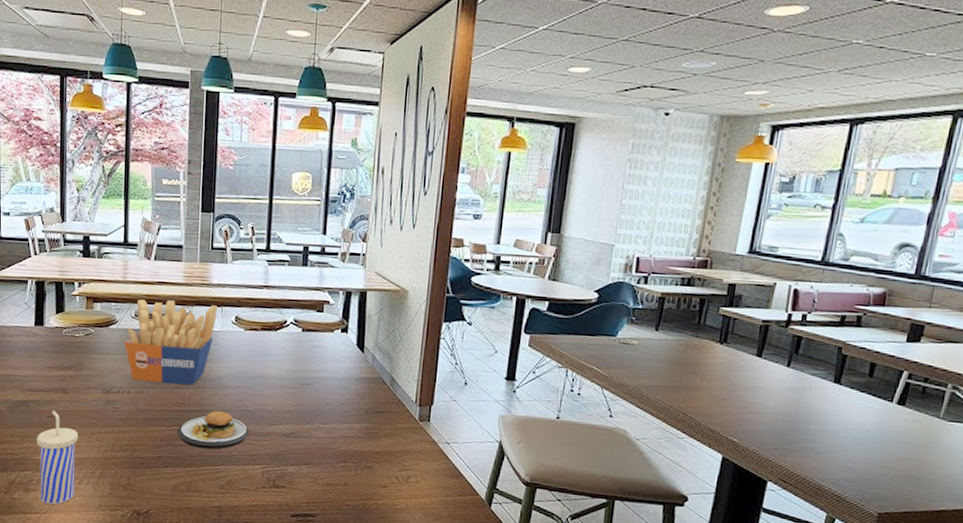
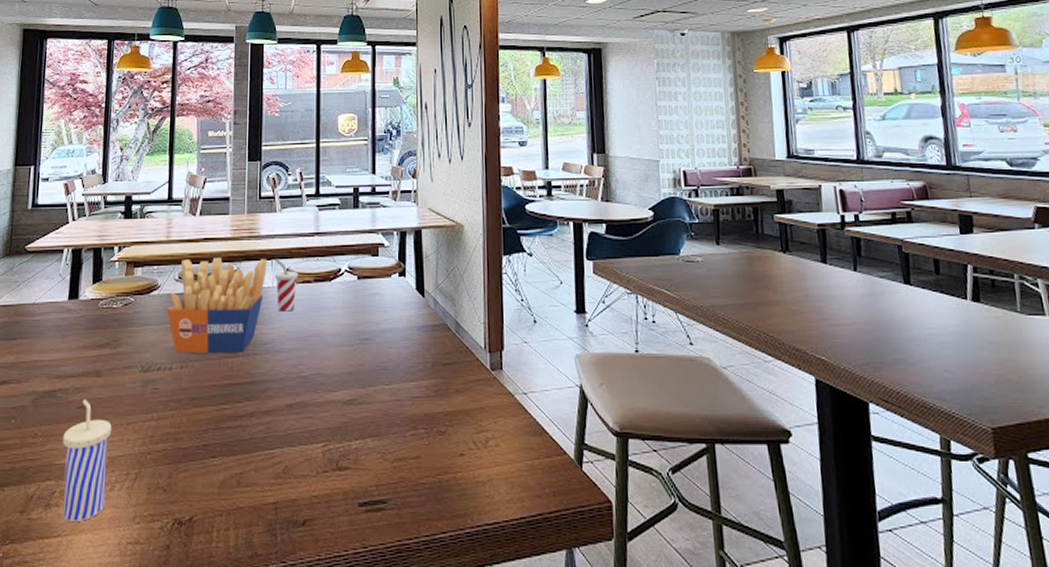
burger: present [177,410,249,449] -> none [225,380,306,430]
beverage cup: none [223,305,247,354] -> present [274,257,299,312]

